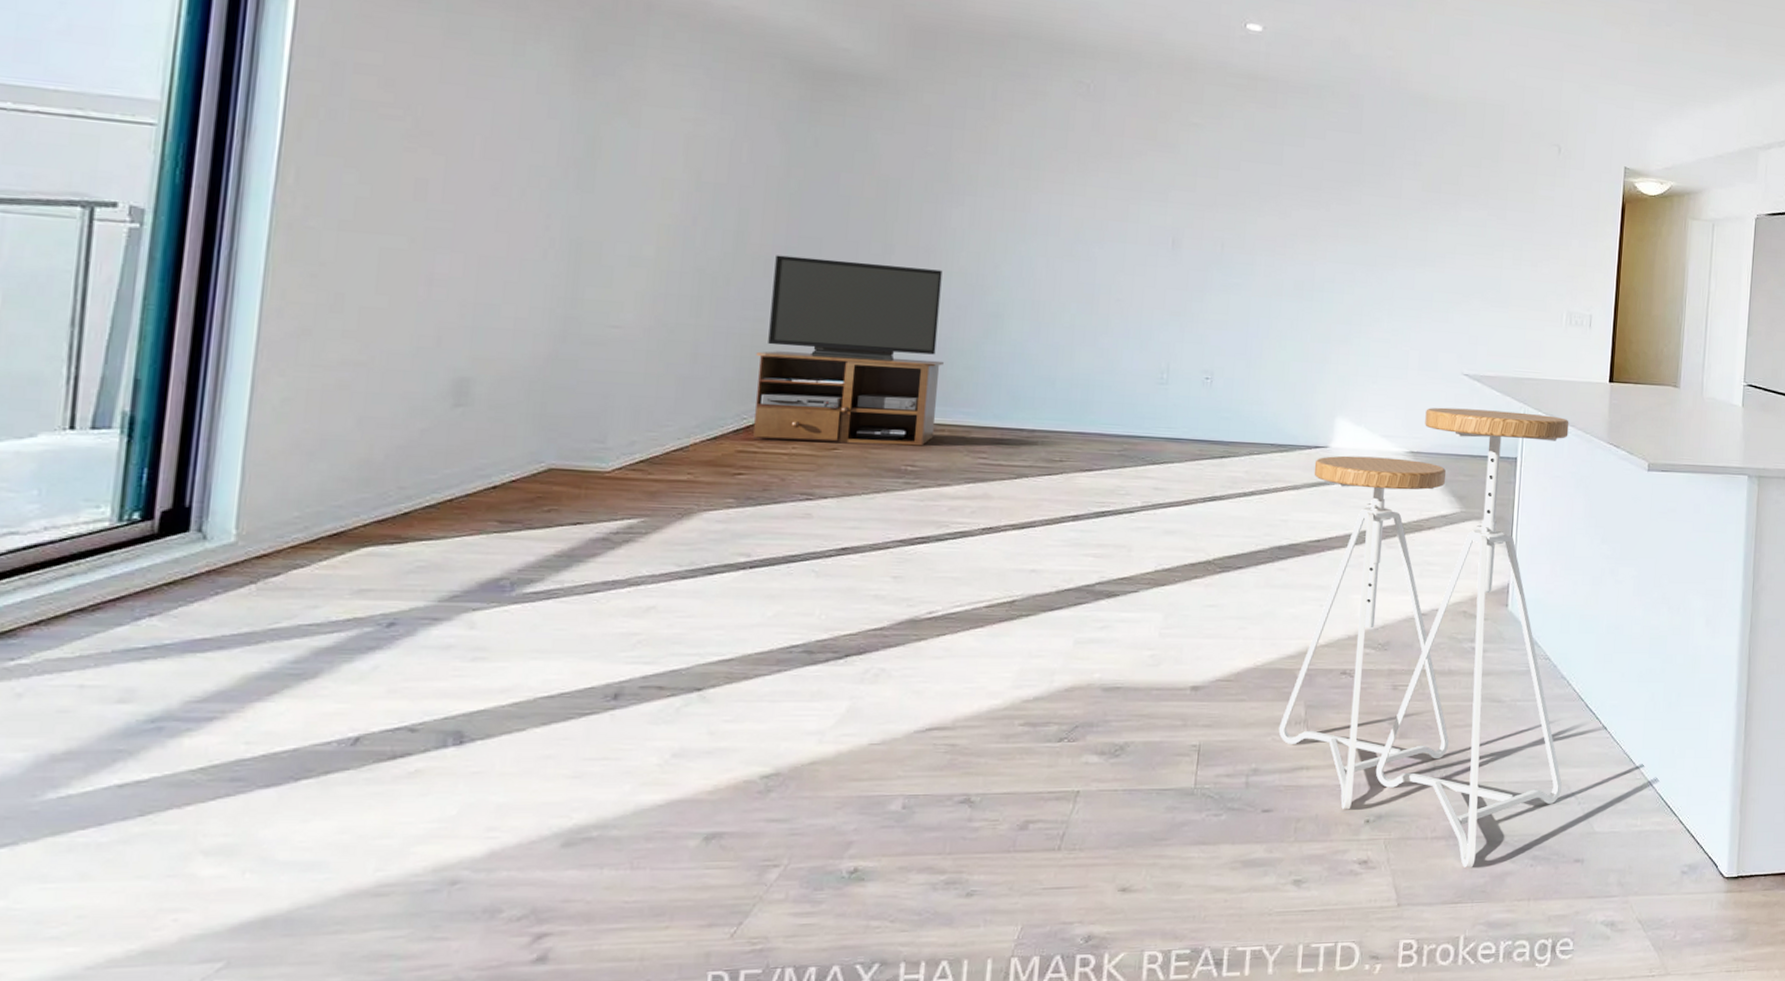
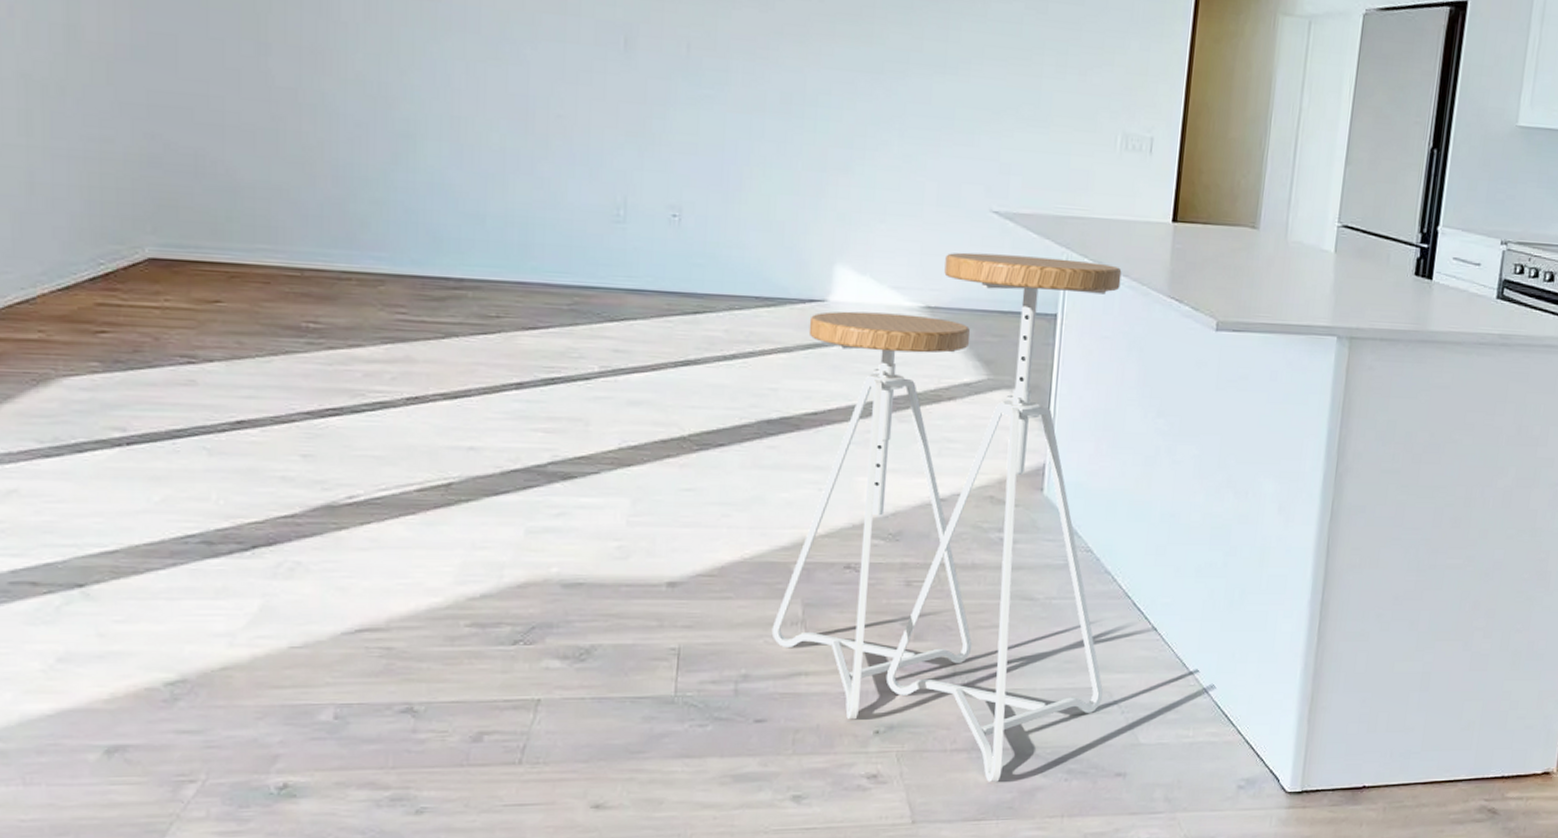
tv stand: present [753,255,944,446] -> none [107,56,344,299]

